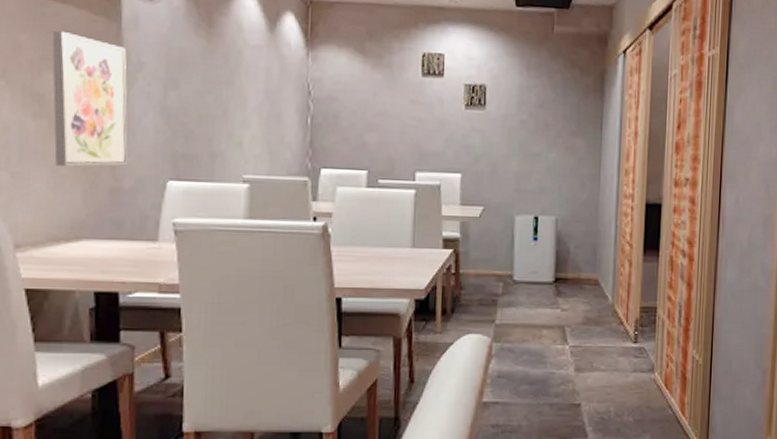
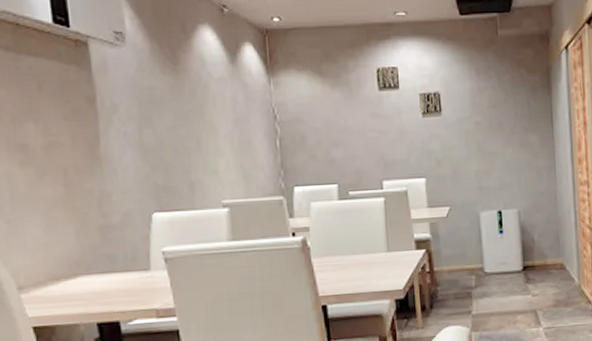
wall art: present [52,30,128,167] -> none [28,82,113,210]

